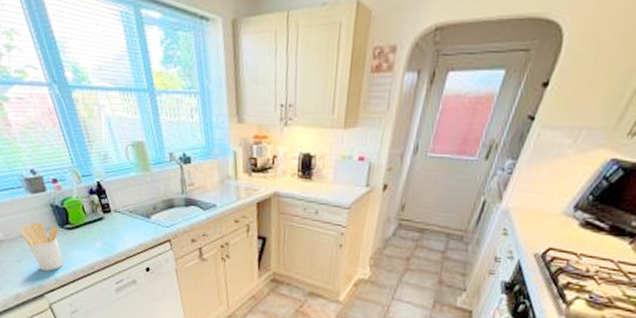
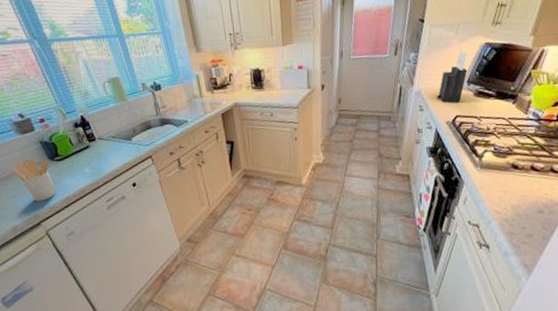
knife block: none [529,164,584,232] -> present [437,50,468,103]

